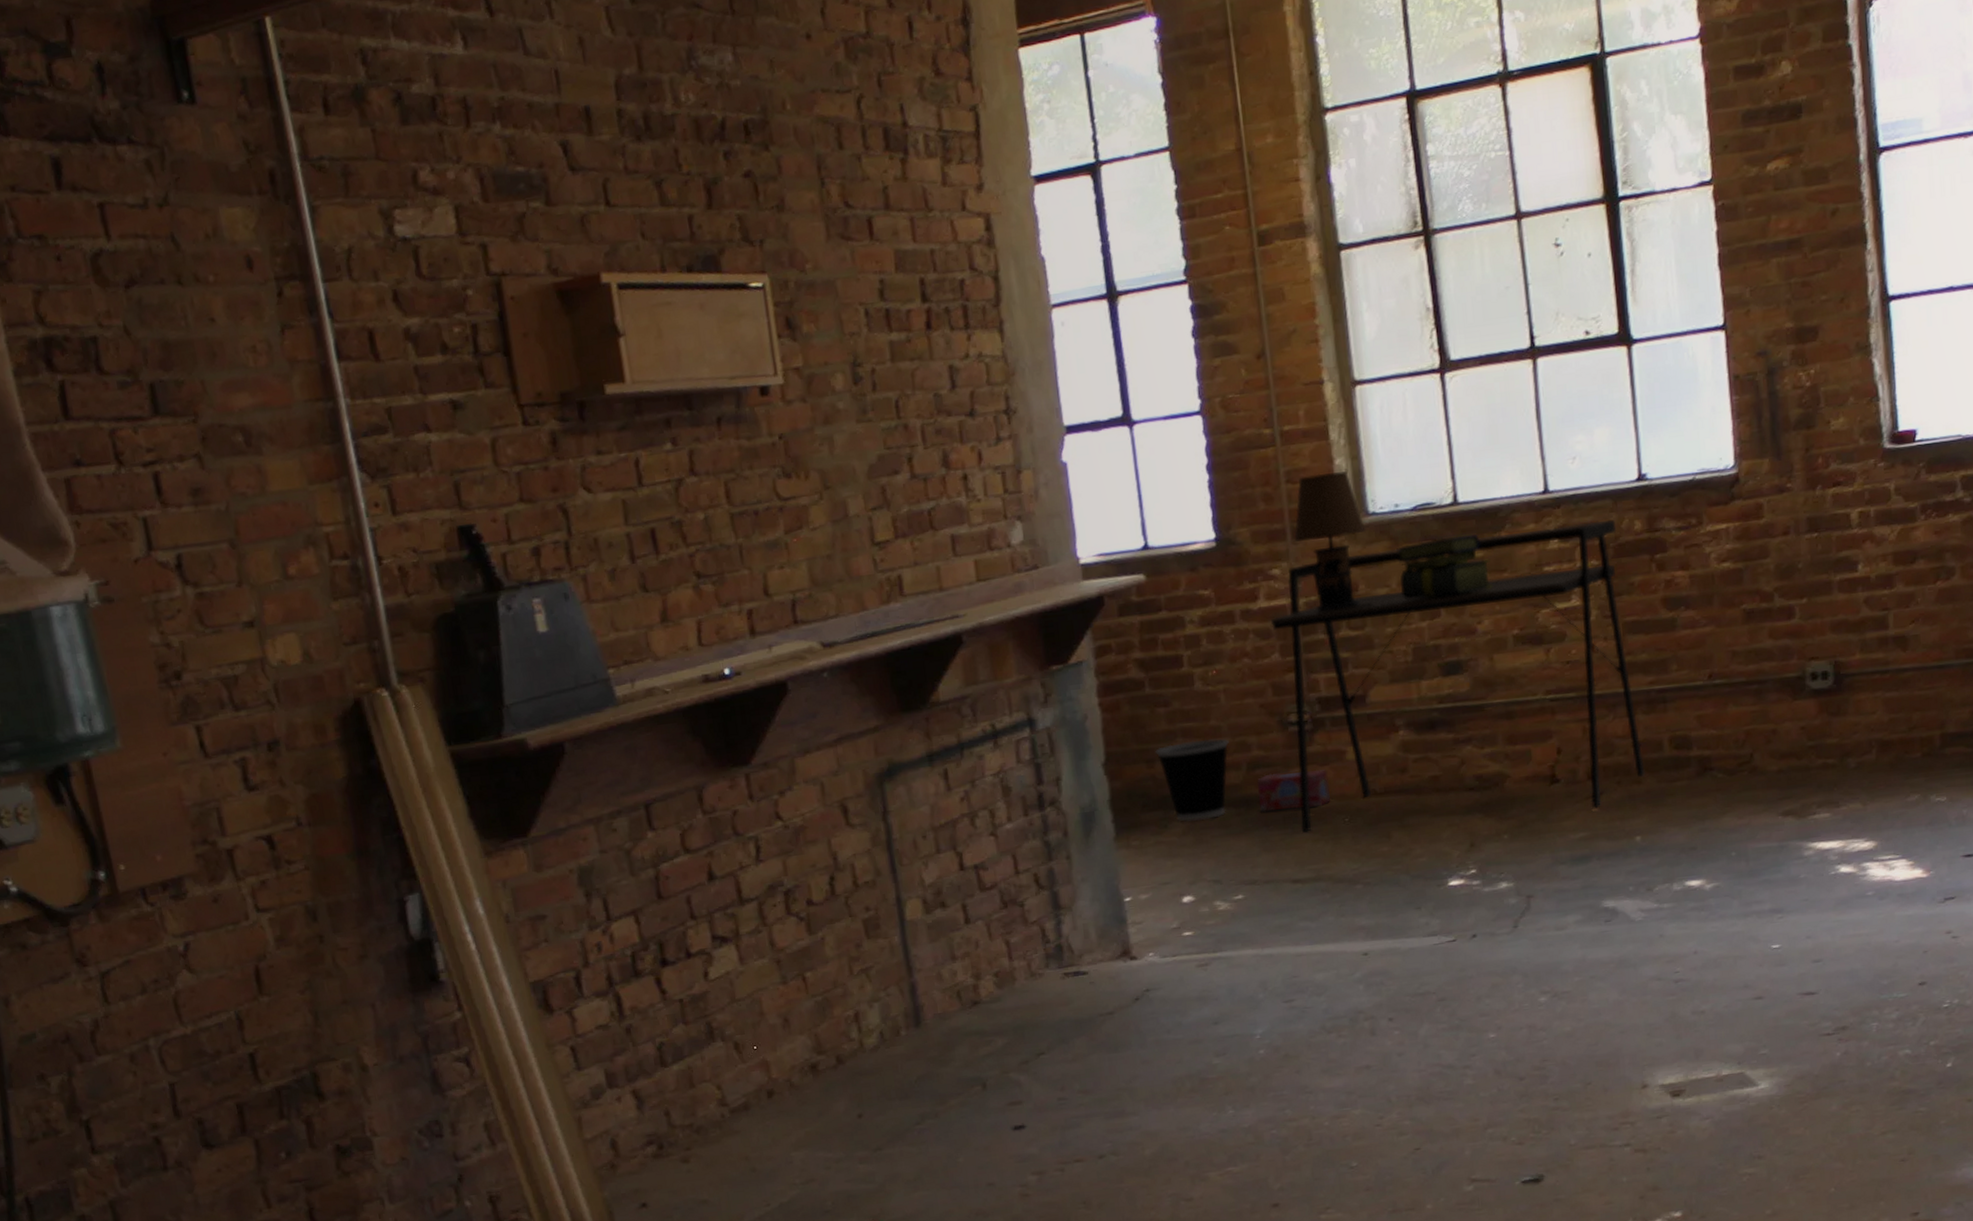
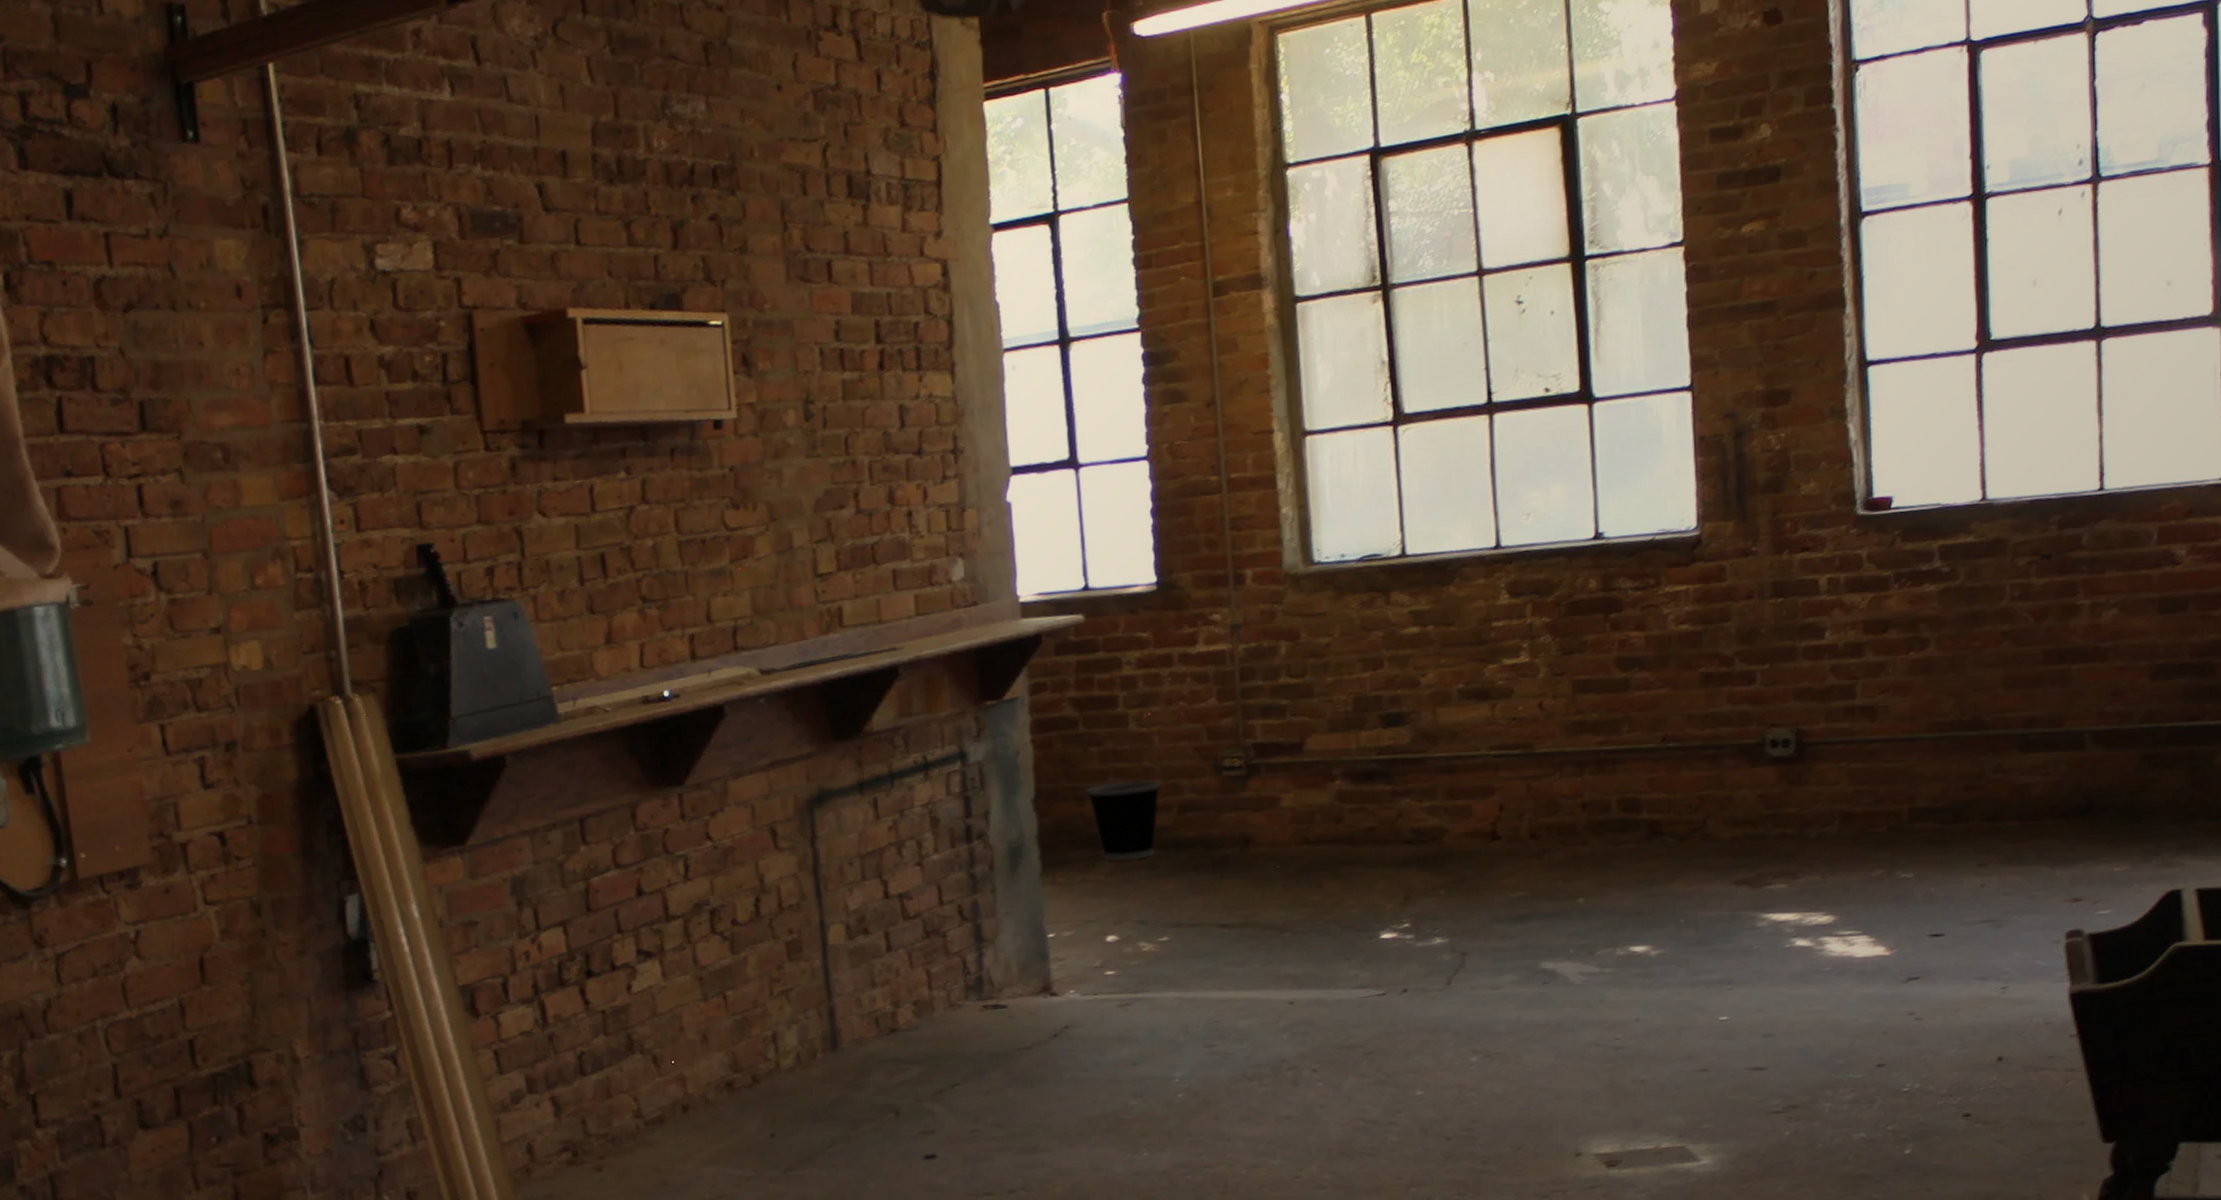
box: present [1256,769,1330,812] -> none [1187,814,1262,856]
desk: present [1270,520,1645,833] -> none [1208,578,1591,878]
table lamp: present [1293,470,1374,614] -> none [1236,519,1315,660]
stack of books: present [1396,534,1493,599] -> none [1341,587,1438,650]

